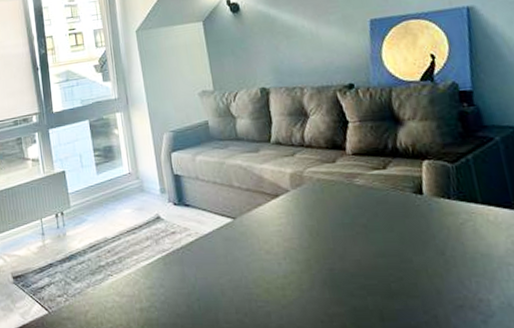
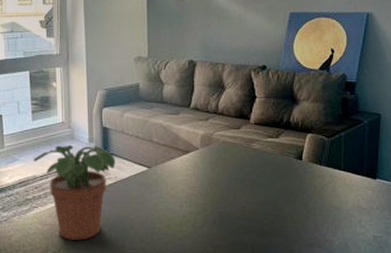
potted plant: none [102,197,194,314] -> present [33,144,116,240]

